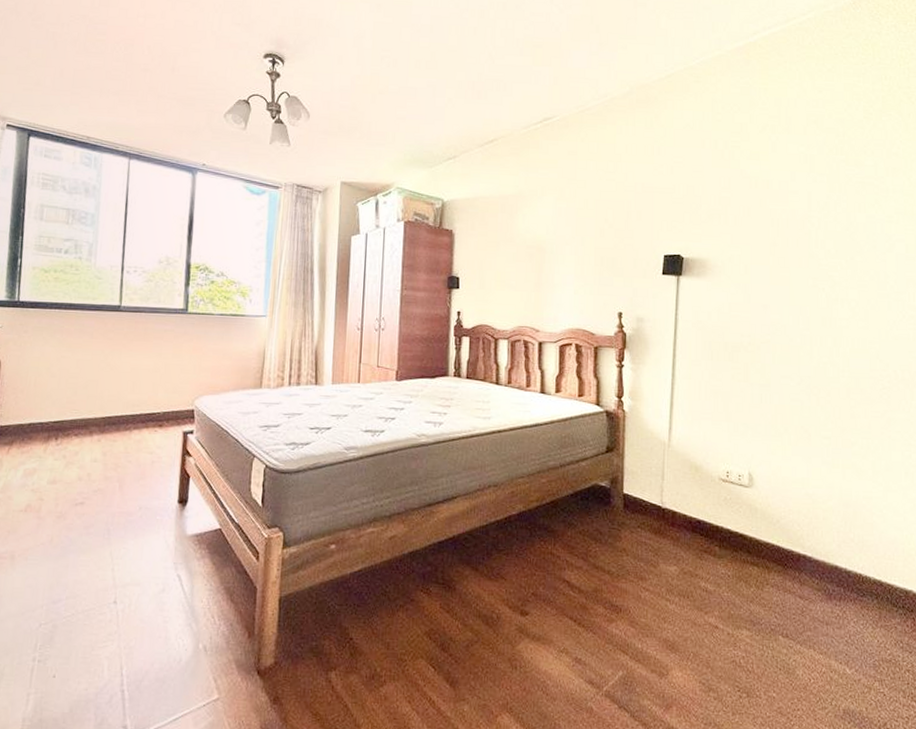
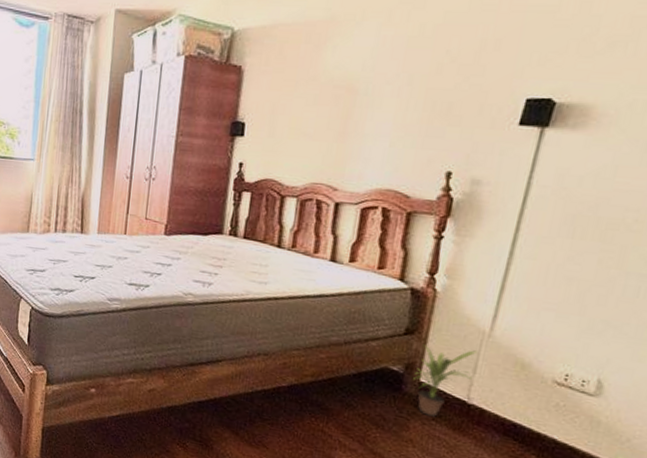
potted plant: none [618,459,662,525] -> present [413,344,477,417]

